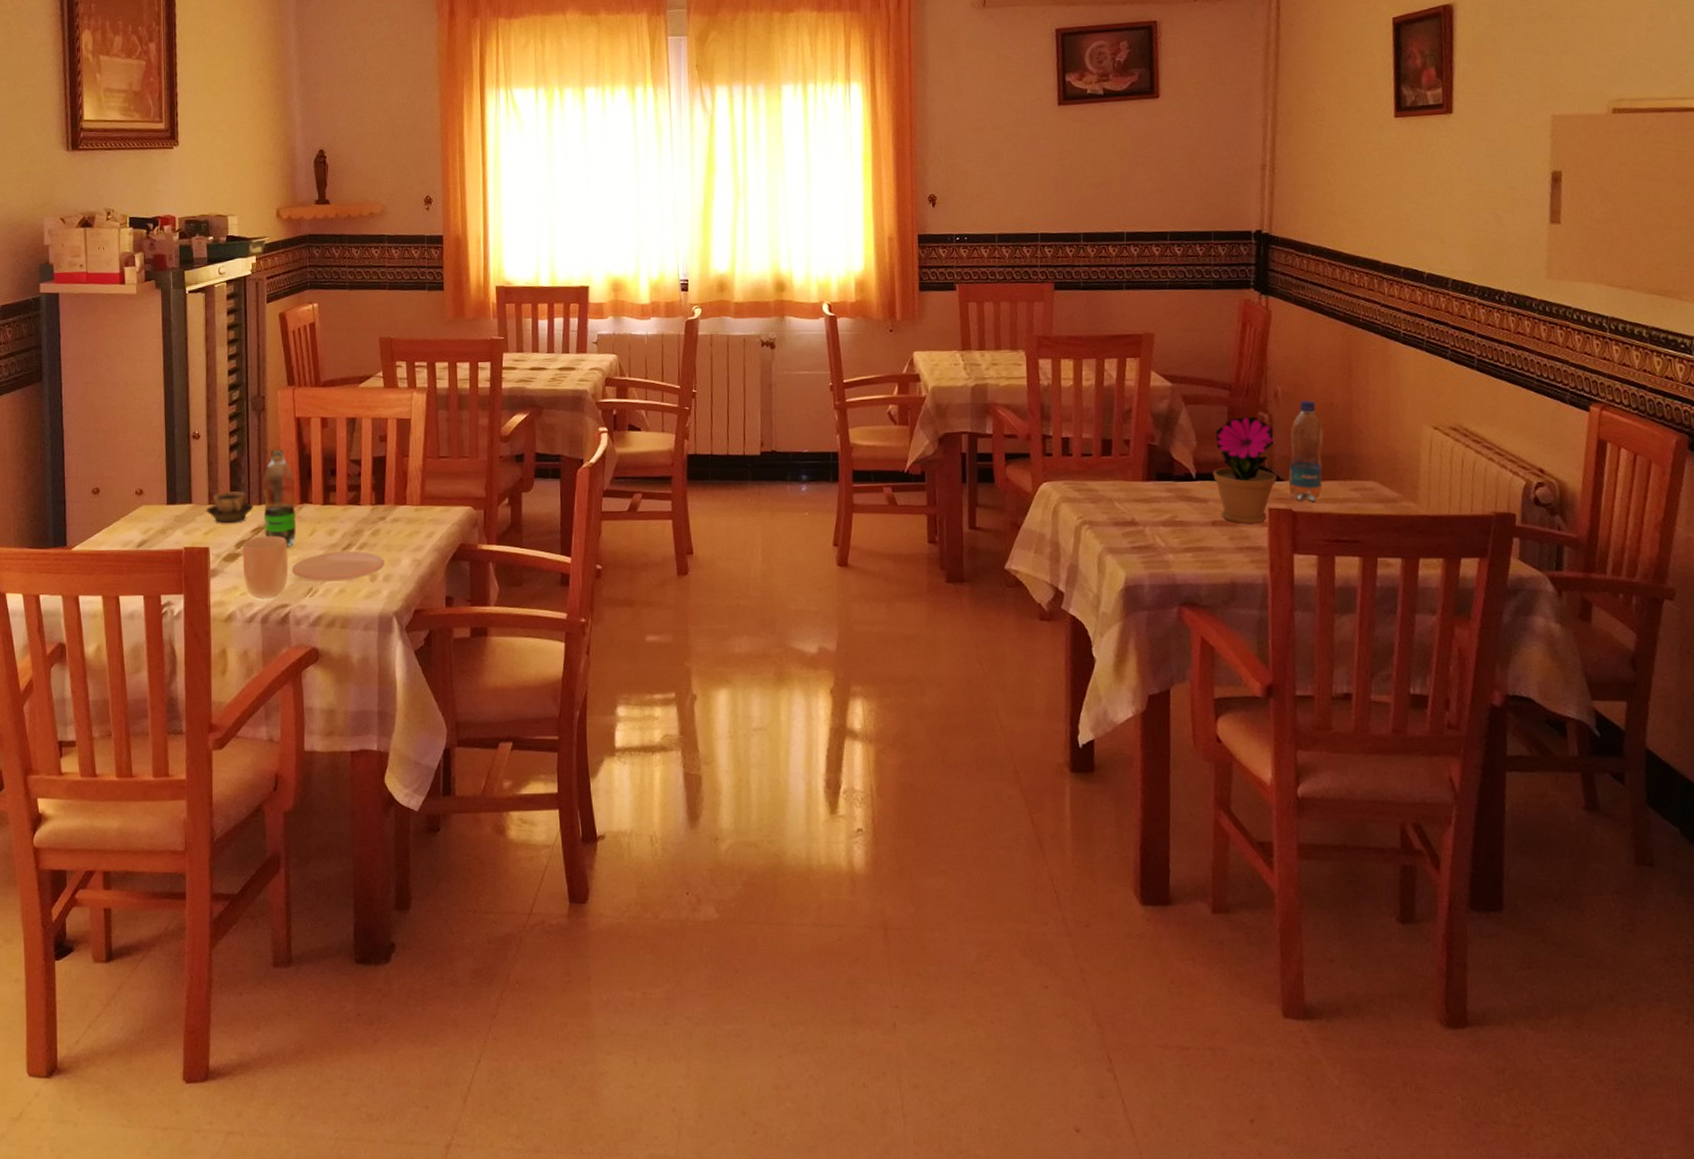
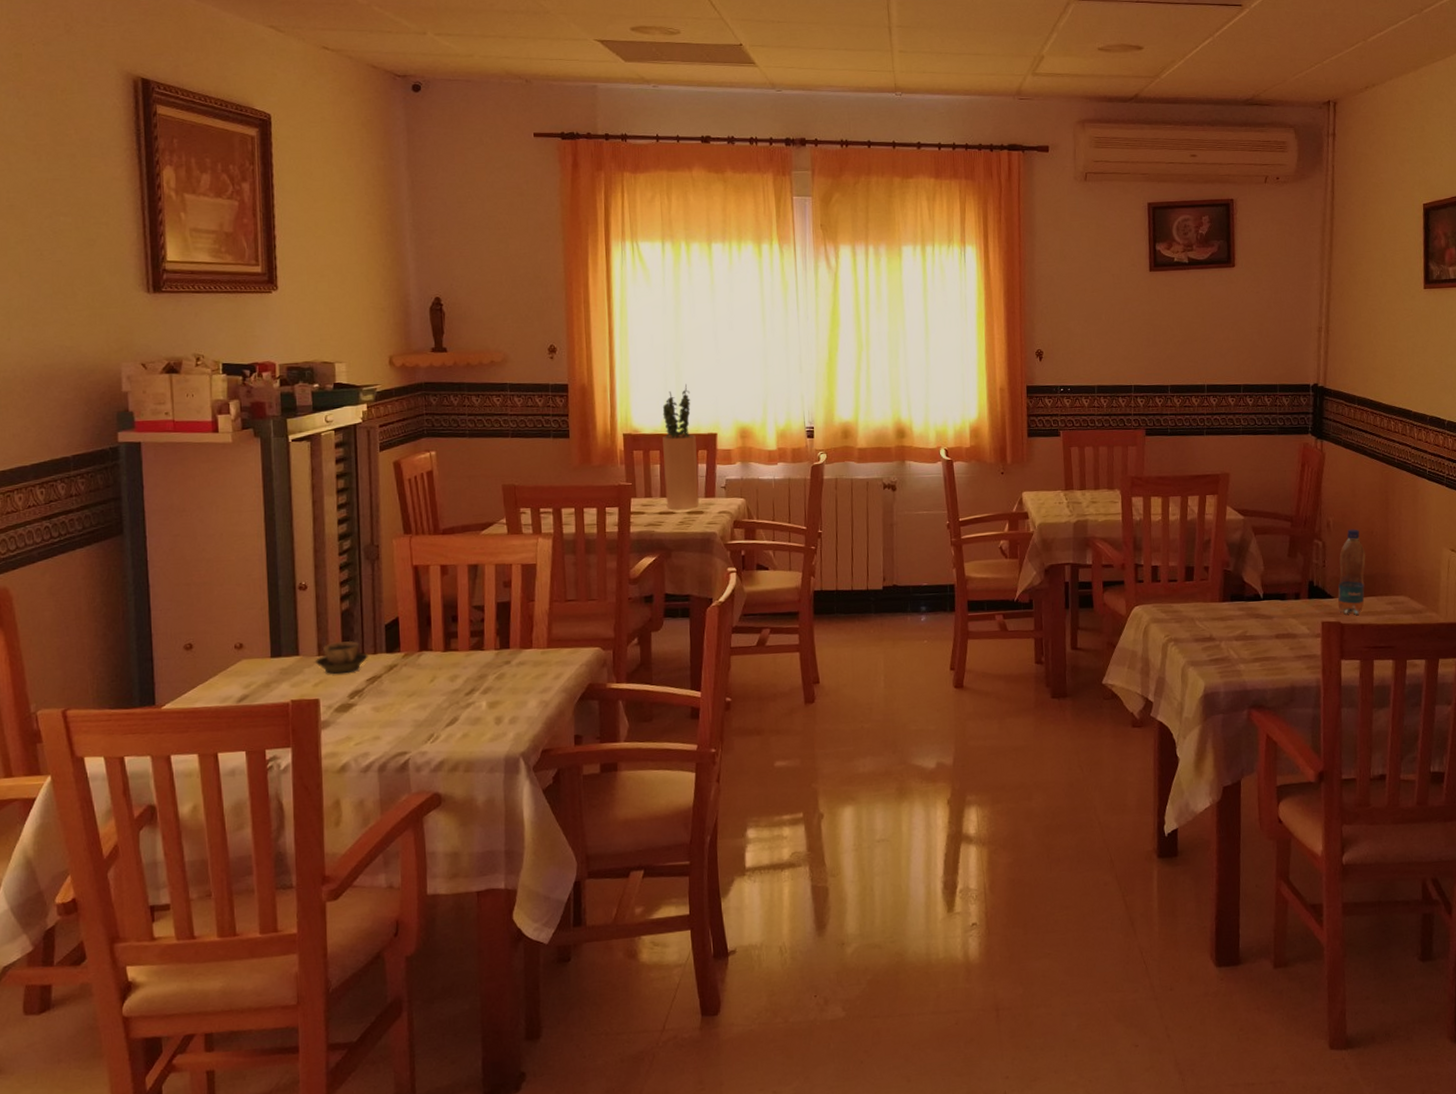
cup: present [242,535,289,600] -> none [356,684,408,749]
bottle: present [262,449,297,547] -> none [377,598,416,695]
plate: present [291,551,386,583] -> none [410,695,511,729]
vase: none [534,234,571,366] -> present [662,383,700,510]
flower pot: present [1213,416,1277,525] -> none [1277,543,1328,637]

